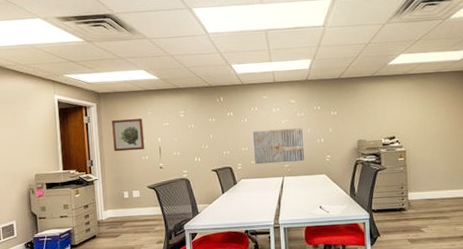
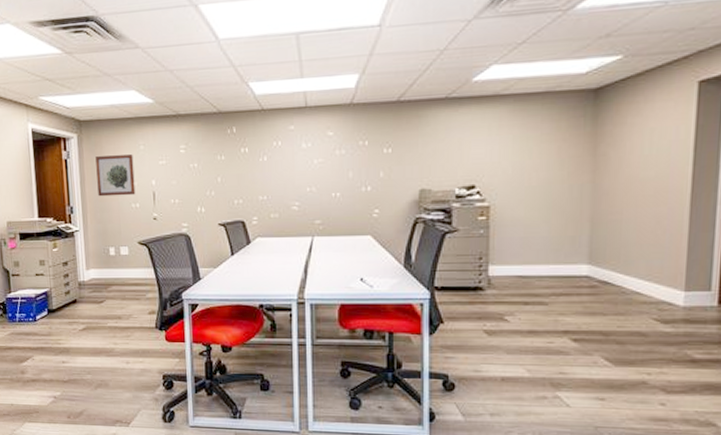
wall art: present [253,128,304,165] -> none [274,170,342,219]

